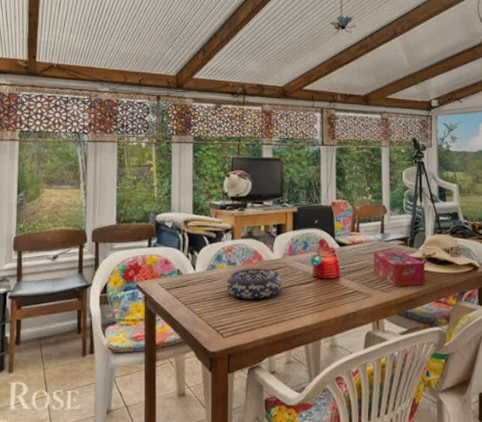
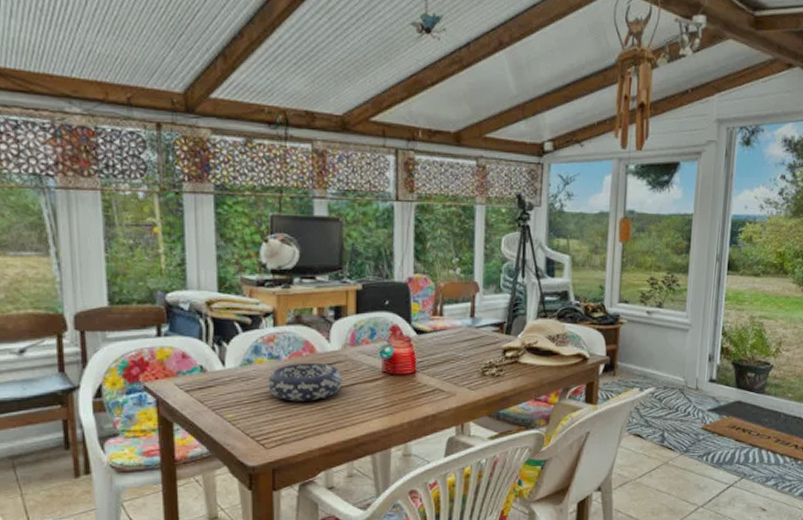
tissue box: present [373,250,426,287] -> none [459,339,524,383]

